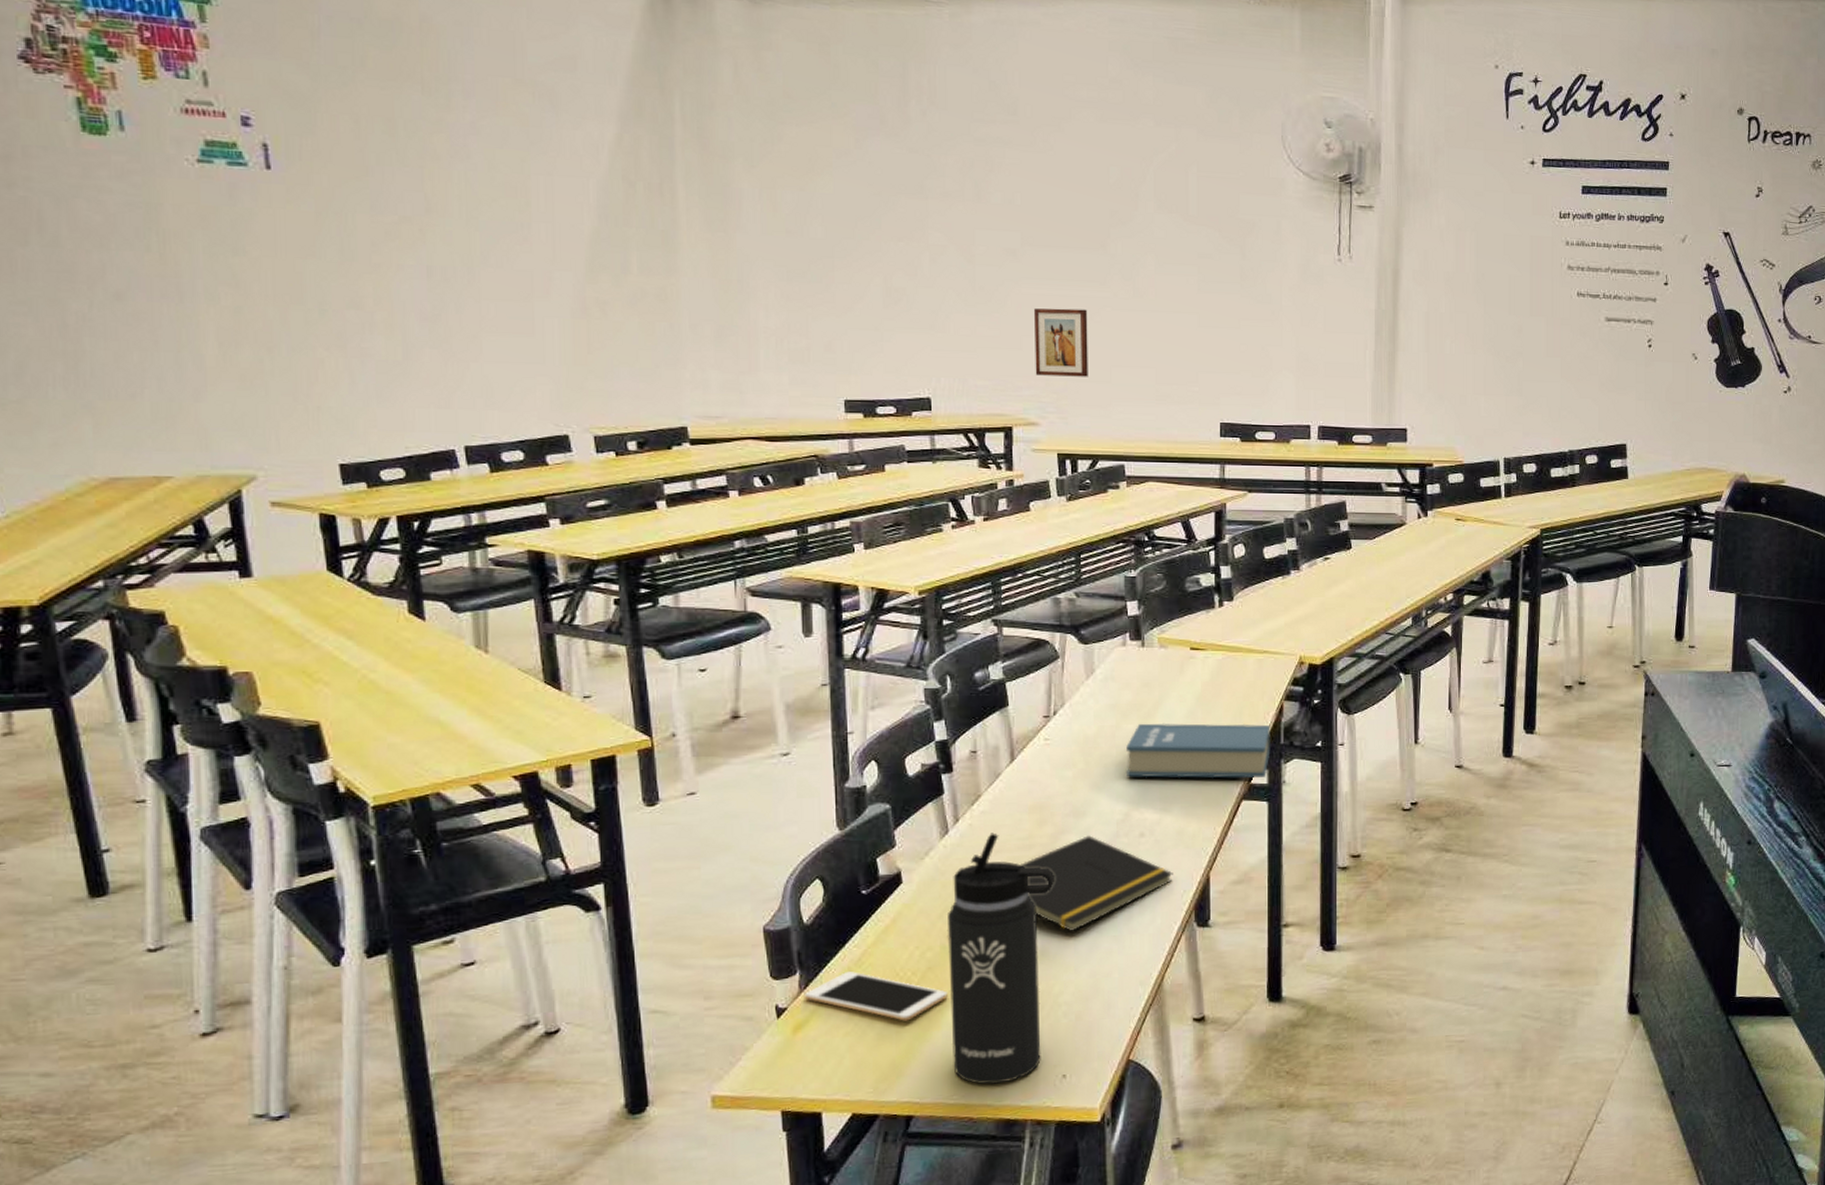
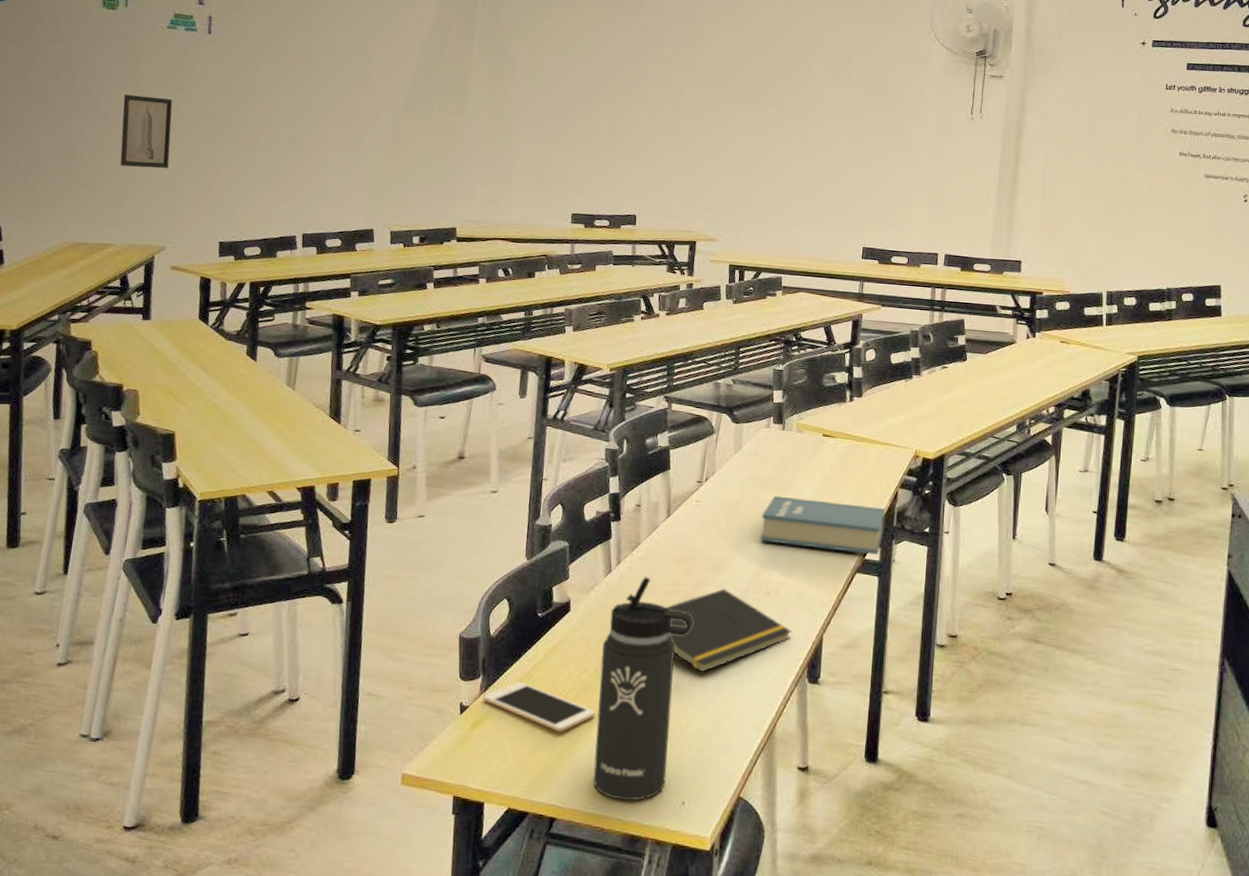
wall art: none [145,261,239,367] -> present [120,94,173,169]
wall art: present [1034,308,1088,377] -> none [718,149,764,205]

